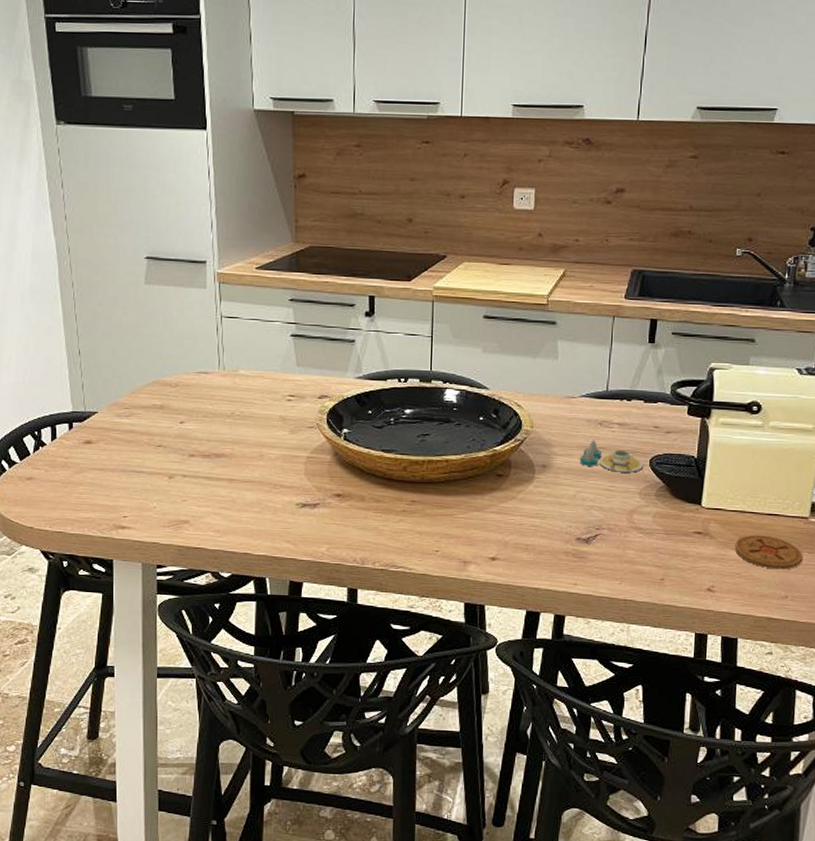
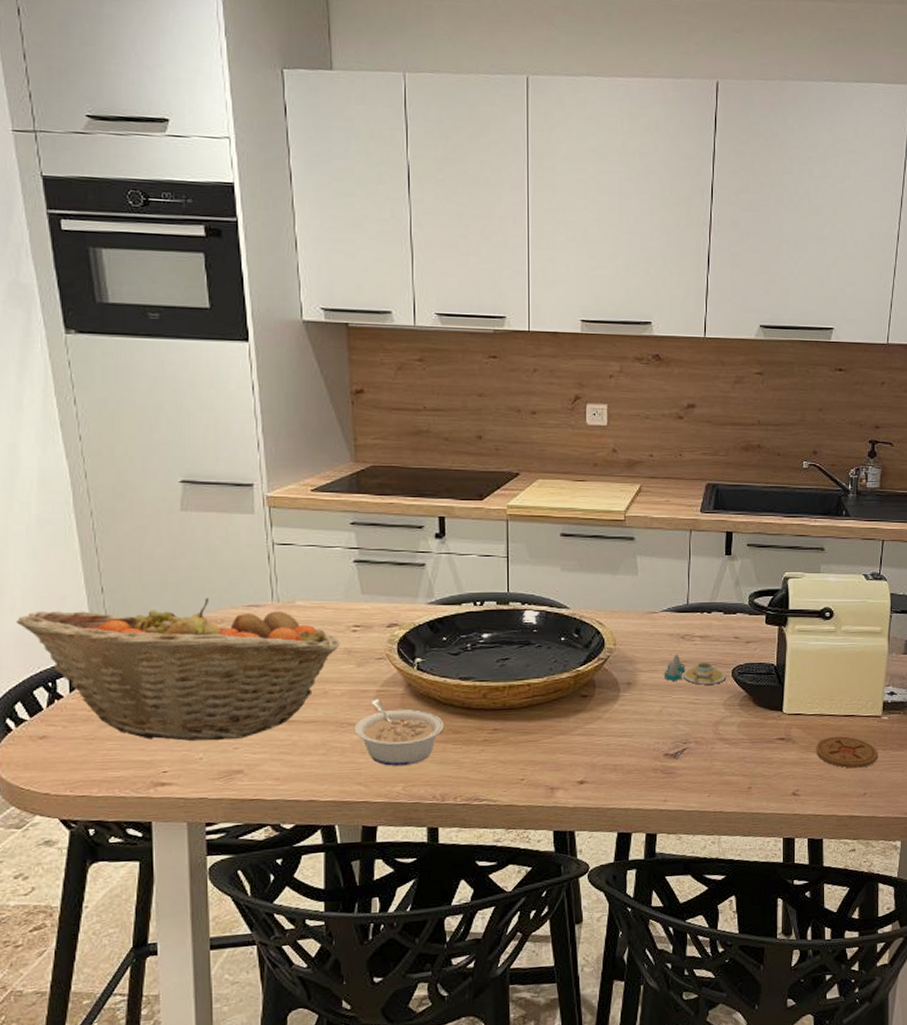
fruit basket: none [11,363,276,493] -> present [16,598,340,741]
legume: none [285,464,367,529] -> present [354,699,444,767]

